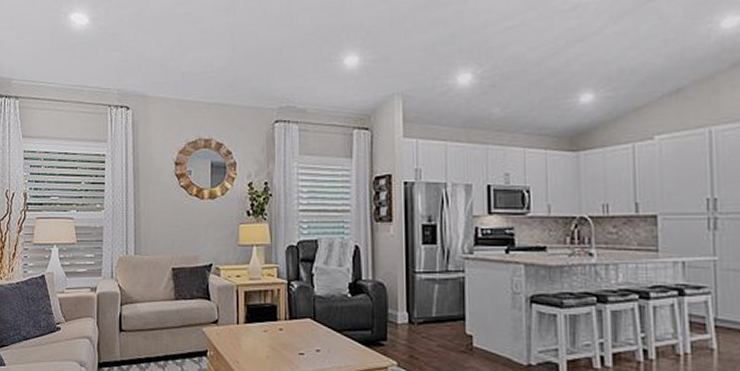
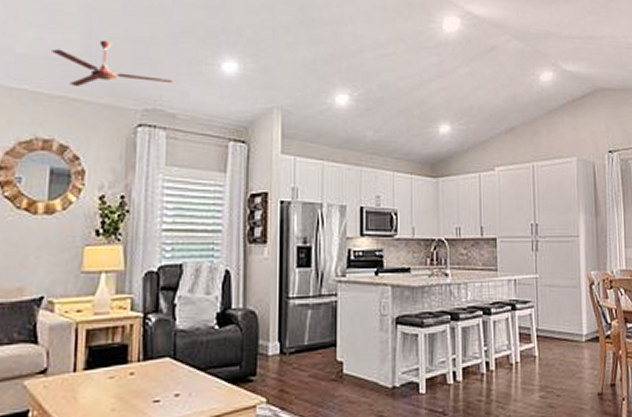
ceiling fan: none [205,51,302,94] -> present [50,40,173,88]

